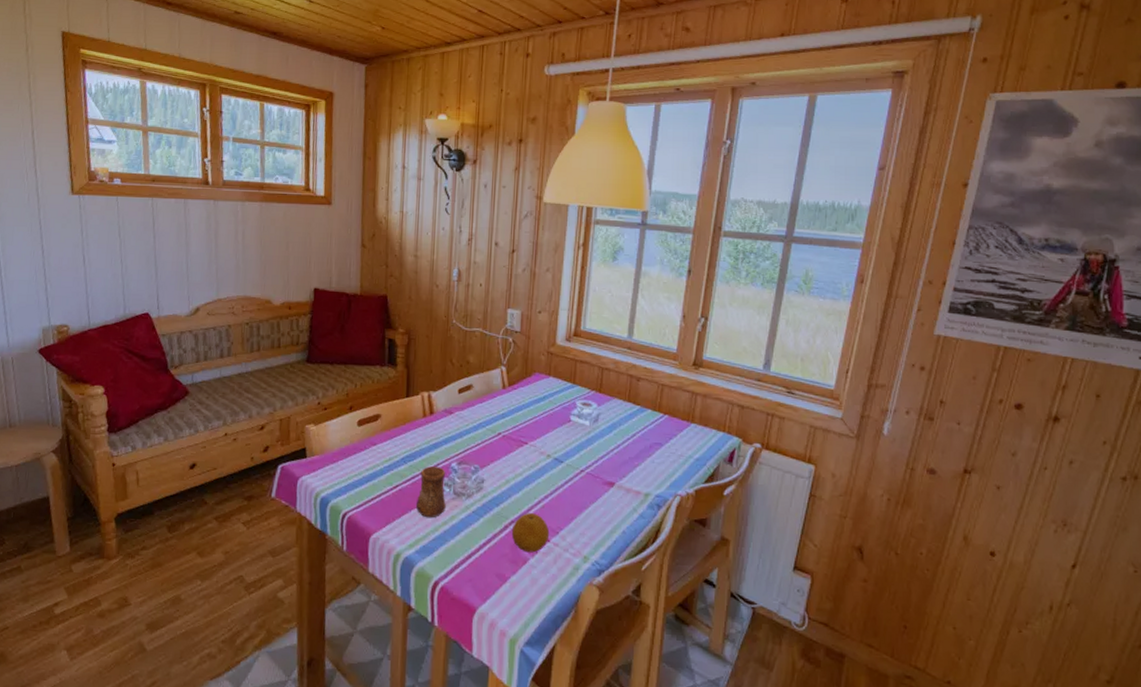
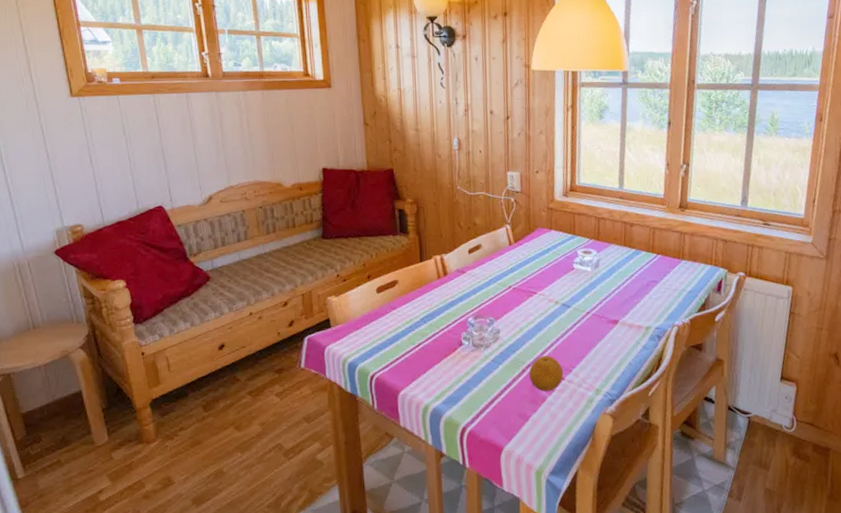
cup: present [416,466,446,518] -> none [439,323,467,371]

